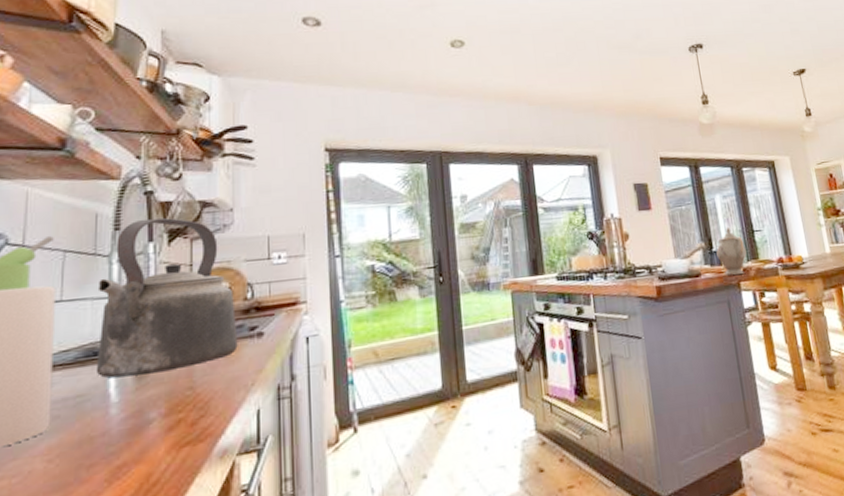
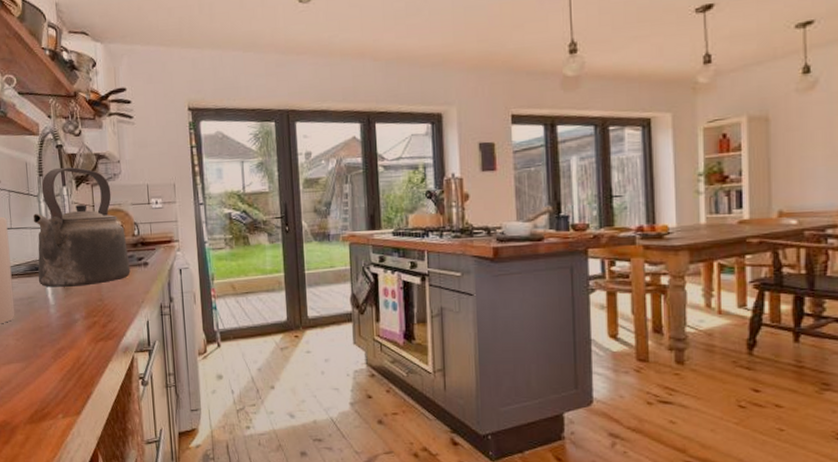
teapot: present [716,226,747,276] -> none [564,190,600,242]

